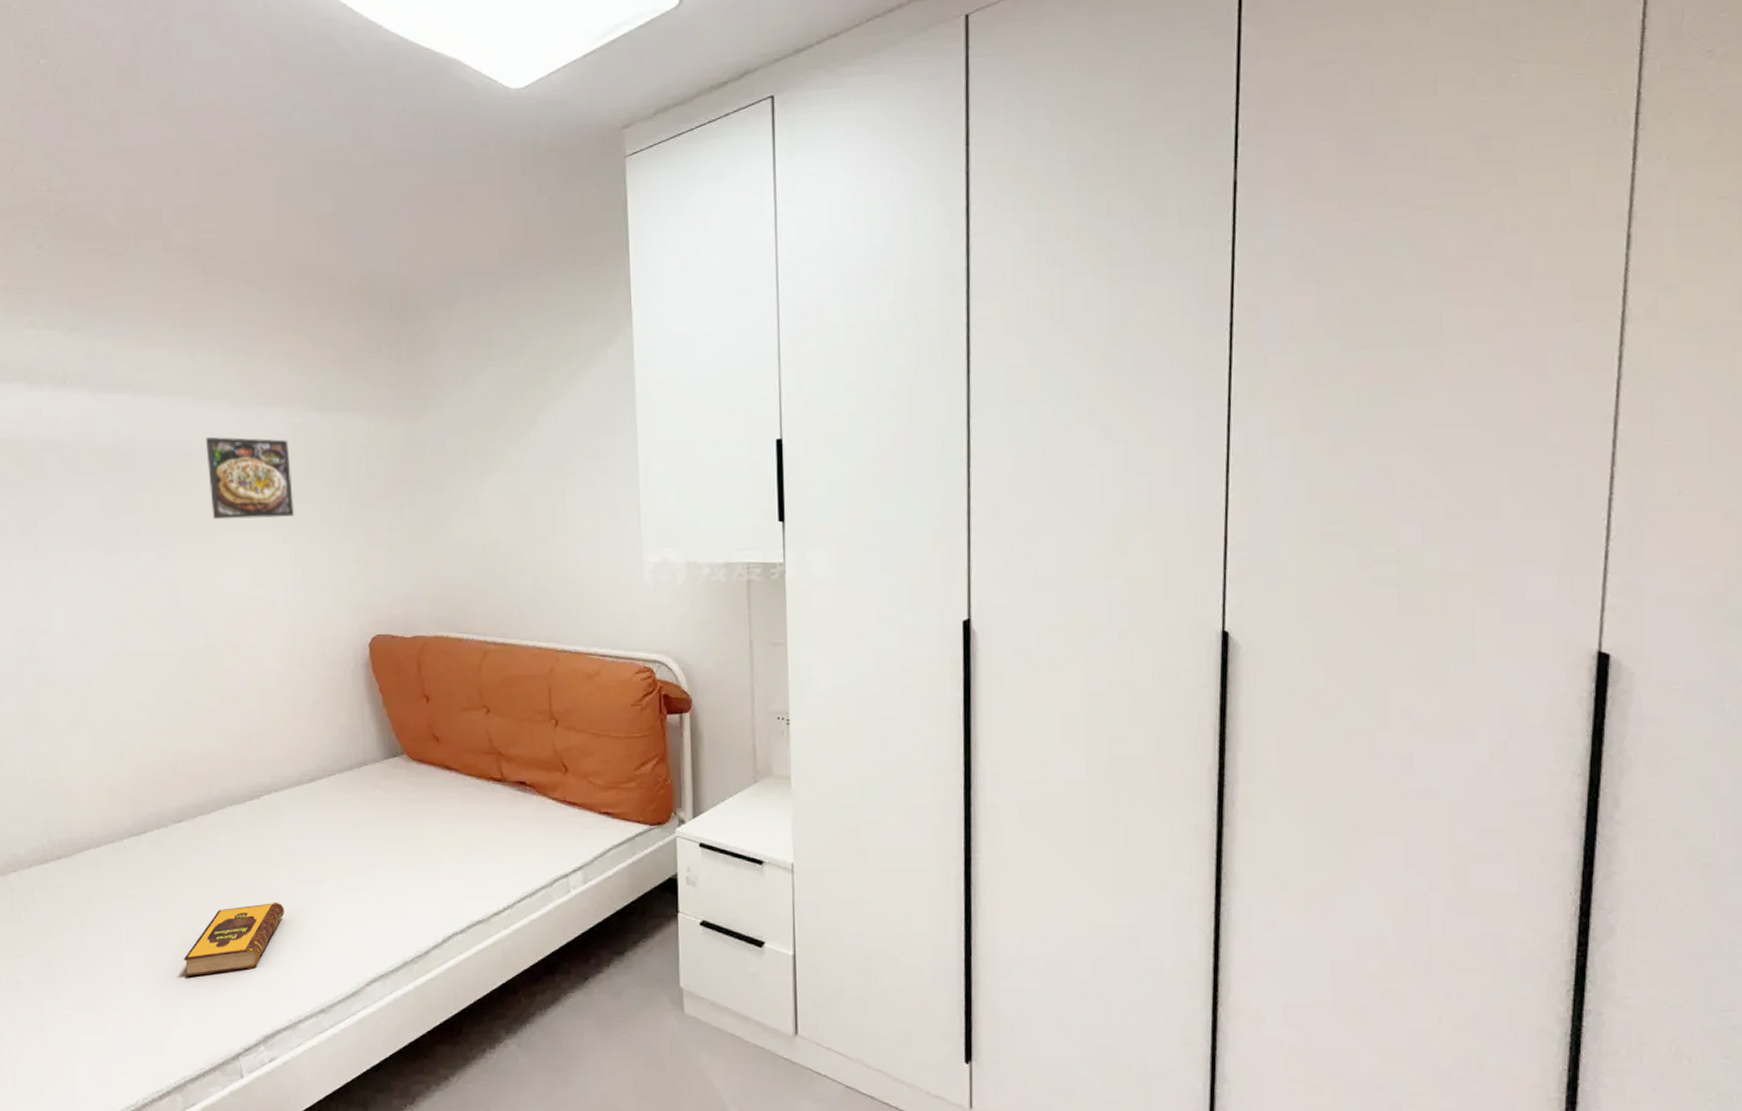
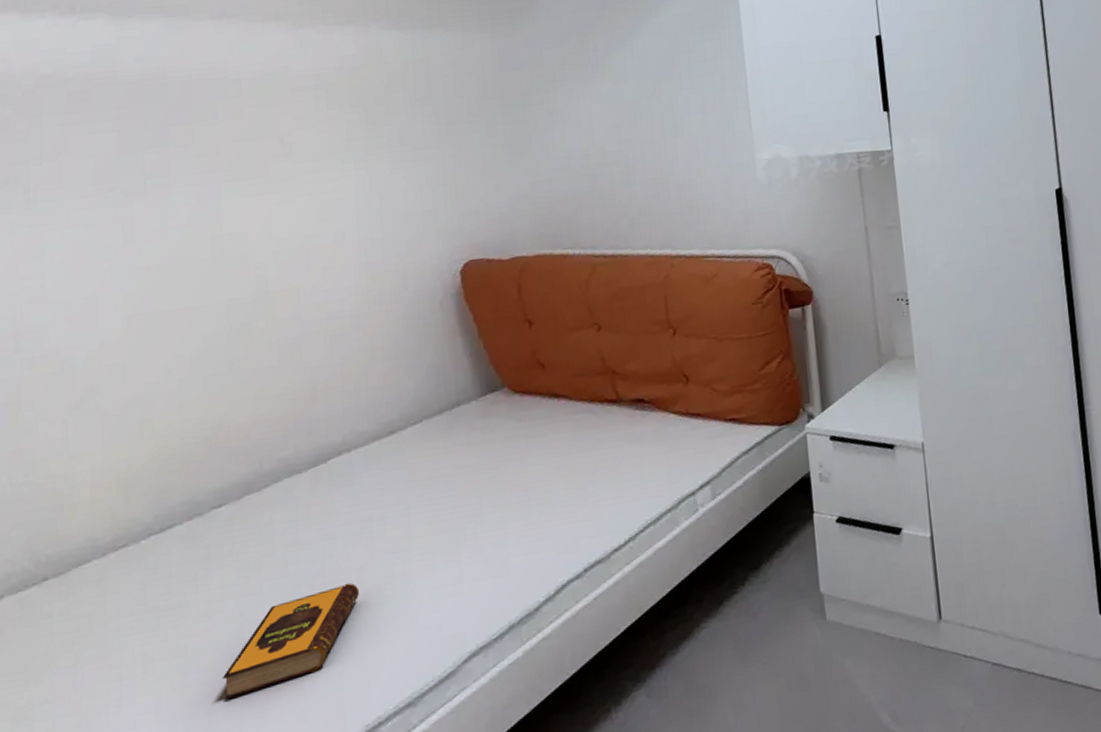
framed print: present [205,436,295,520] -> none [258,60,370,151]

